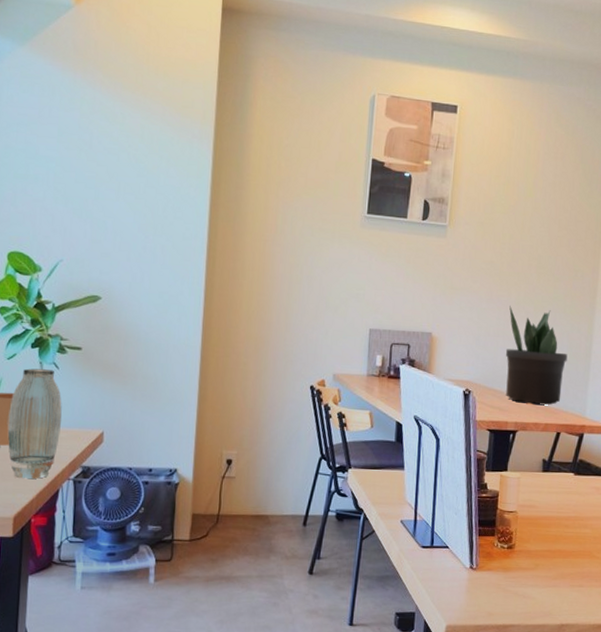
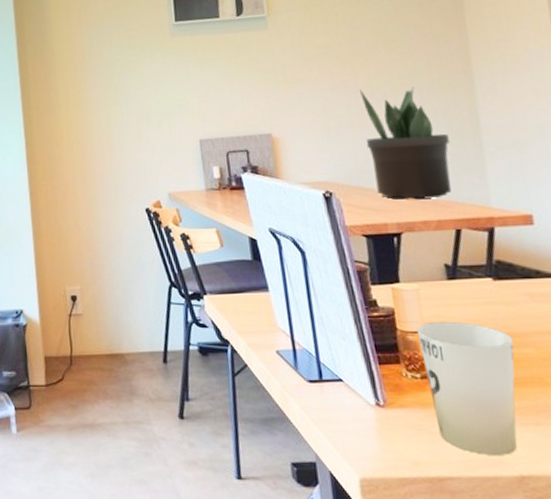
cup: none [511,505,578,609] -> present [416,322,517,455]

